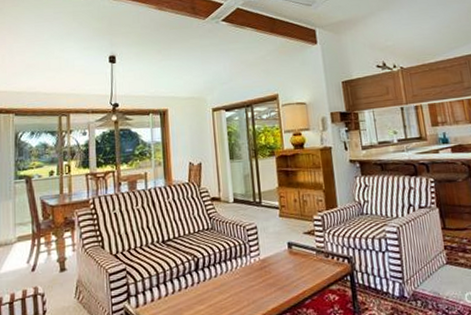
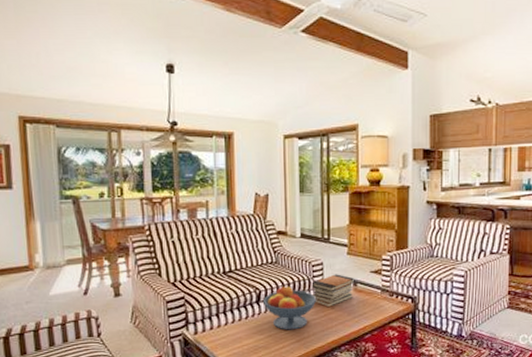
fruit bowl: none [202,251,254,299] -> present [264,285,317,330]
book stack: none [247,237,290,273] -> present [311,274,355,308]

